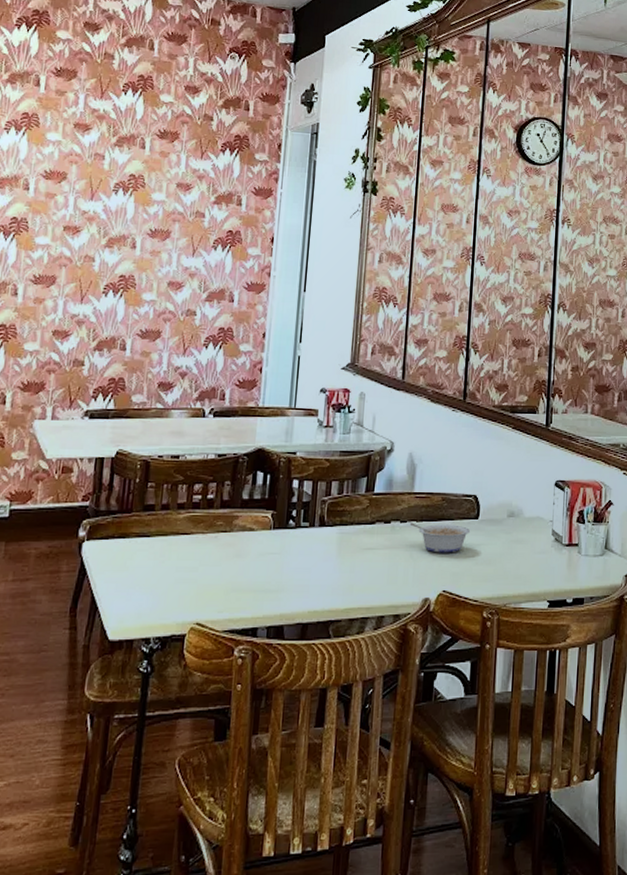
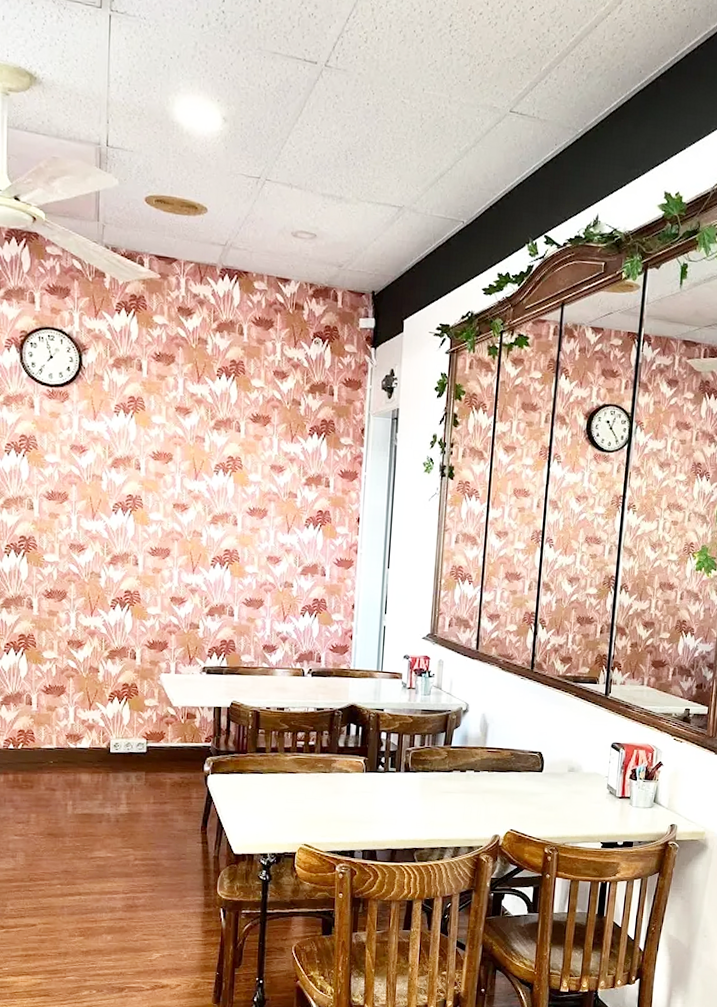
legume: present [409,522,471,553] -> none [482,772,536,799]

